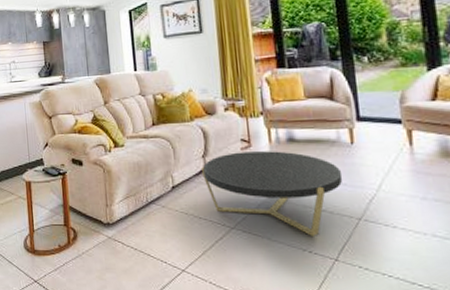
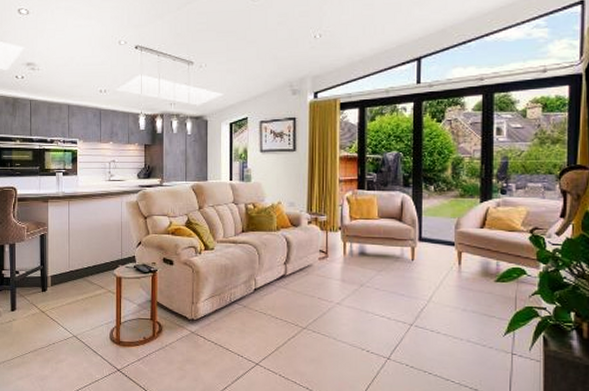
coffee table: present [202,151,343,236] -> none [283,261,402,338]

